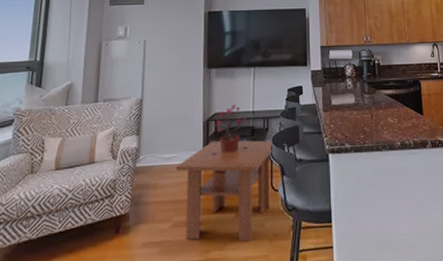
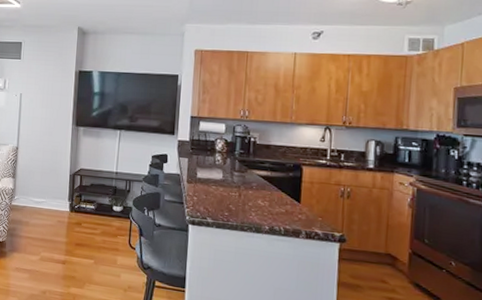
coffee table: present [176,140,273,242] -> none [45,194,134,287]
potted plant: present [212,104,248,155] -> none [76,163,109,207]

